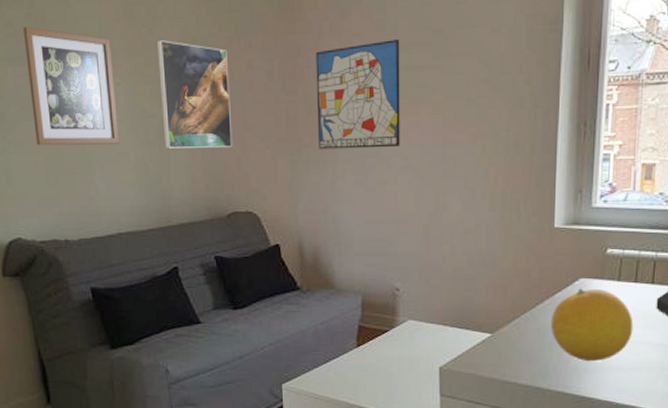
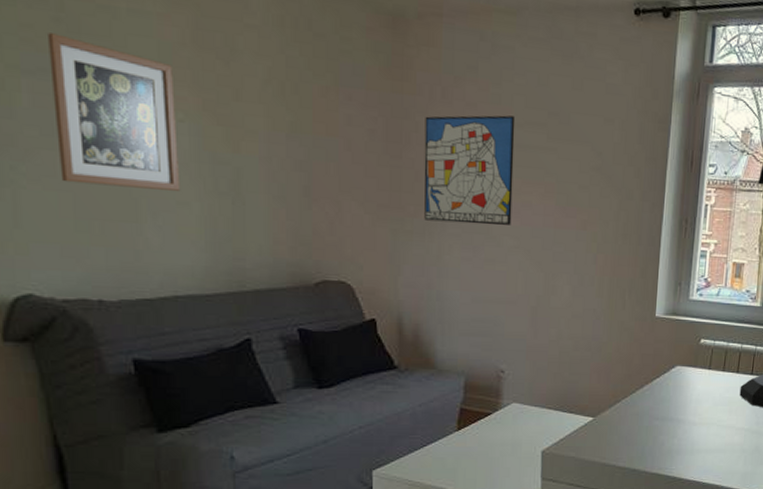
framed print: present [157,40,233,148] -> none [235,77,325,208]
fruit: present [550,288,634,362] -> none [648,375,720,445]

